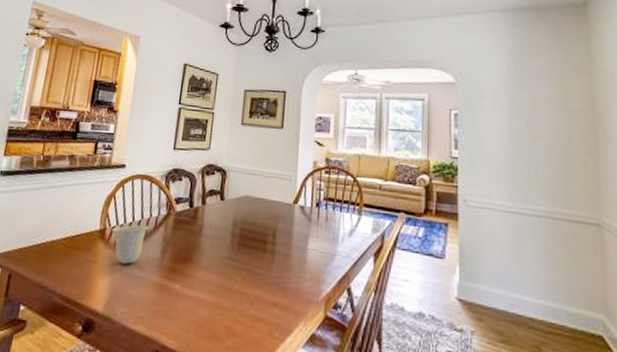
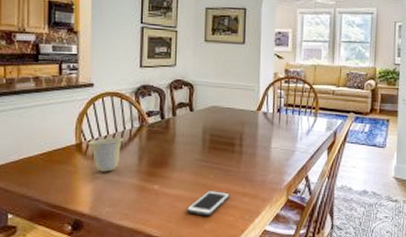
cell phone: none [208,296,259,328] -> present [187,191,230,216]

